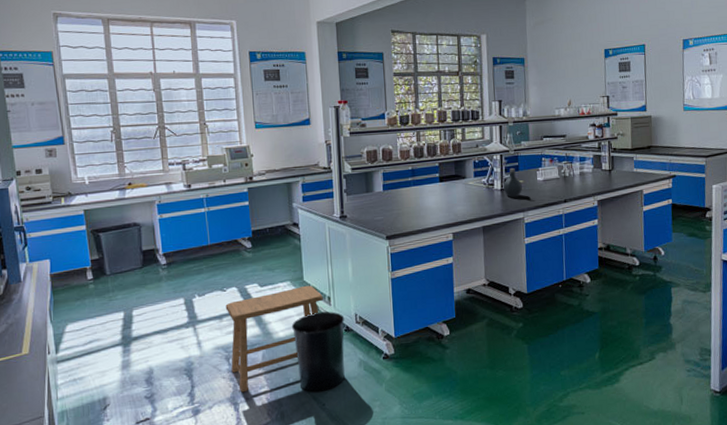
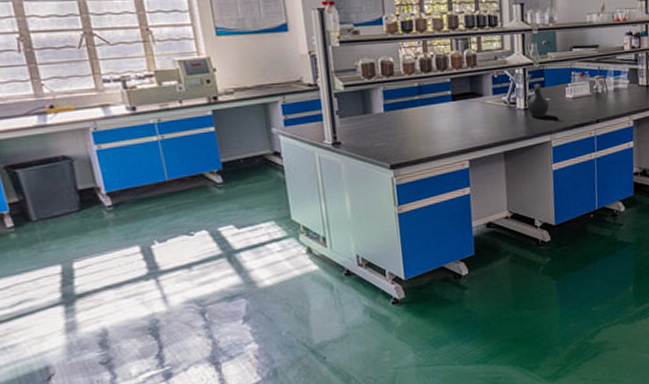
stool: present [225,285,323,393] -> none [194,224,317,351]
waste bin: present [291,311,345,392] -> none [279,254,348,345]

